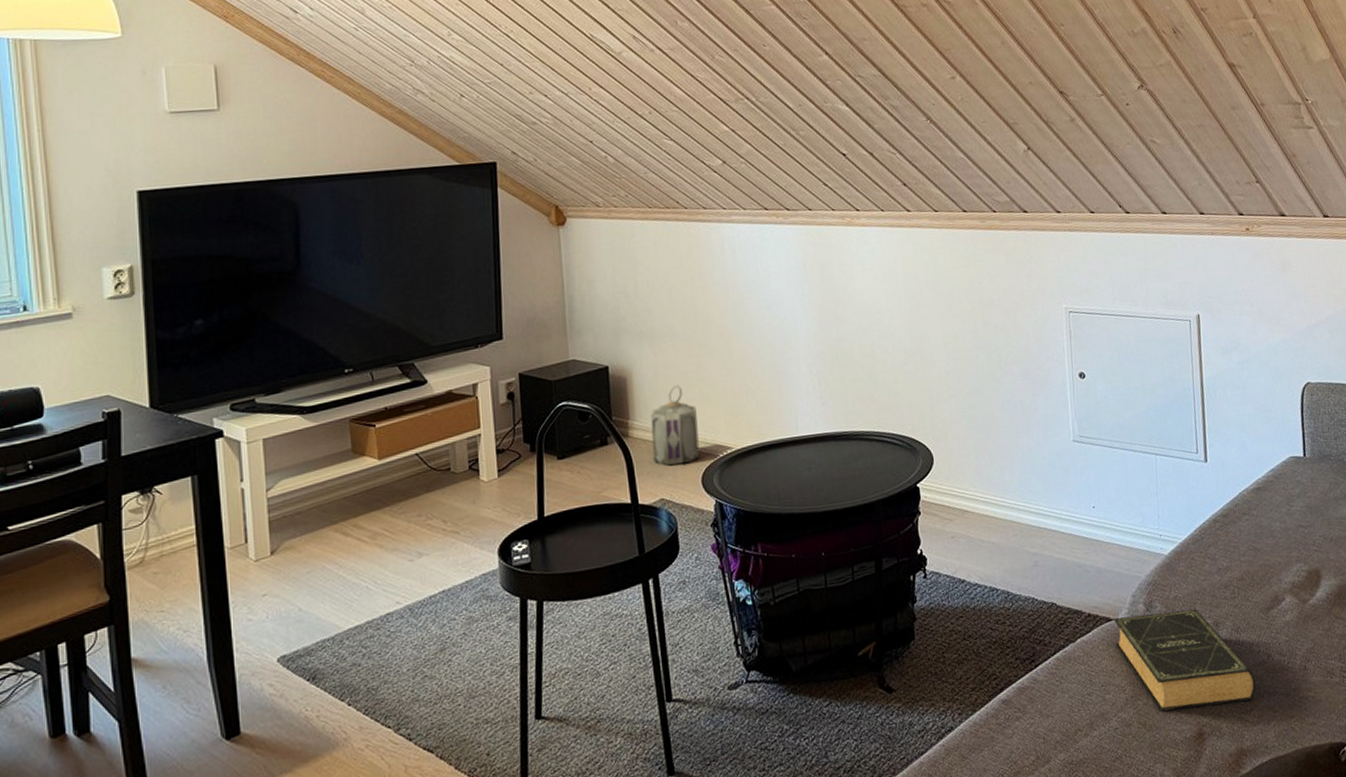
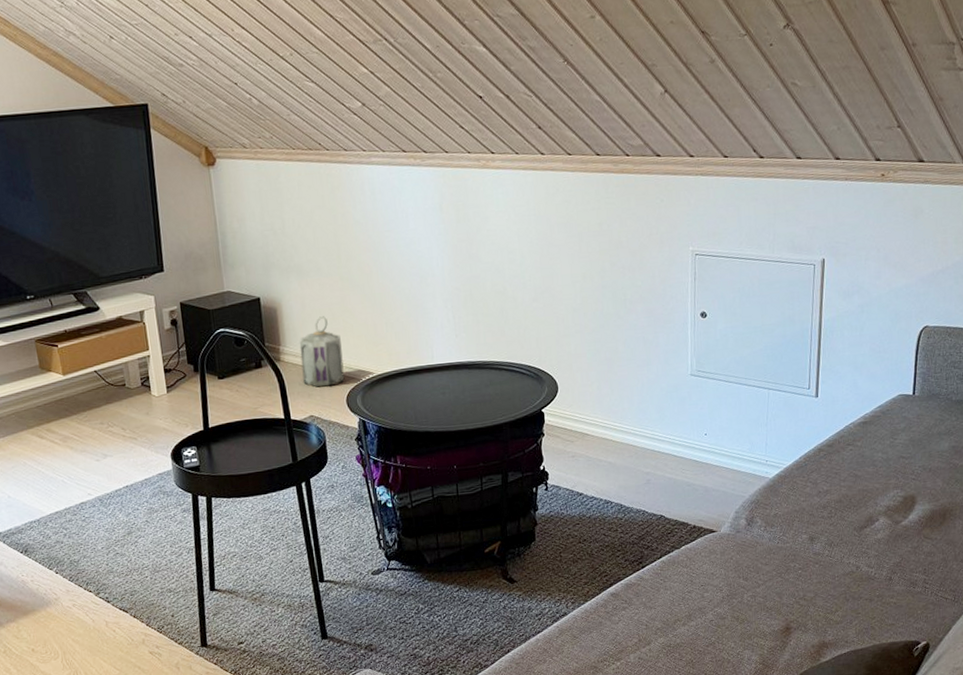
book: present [1113,608,1257,711] -> none [716,525,843,608]

